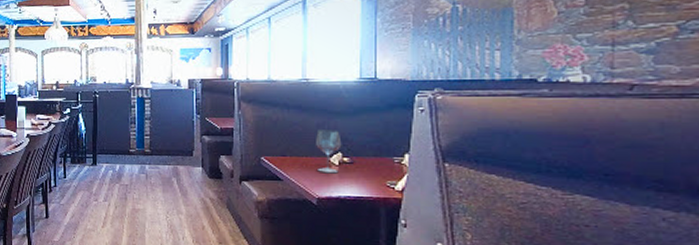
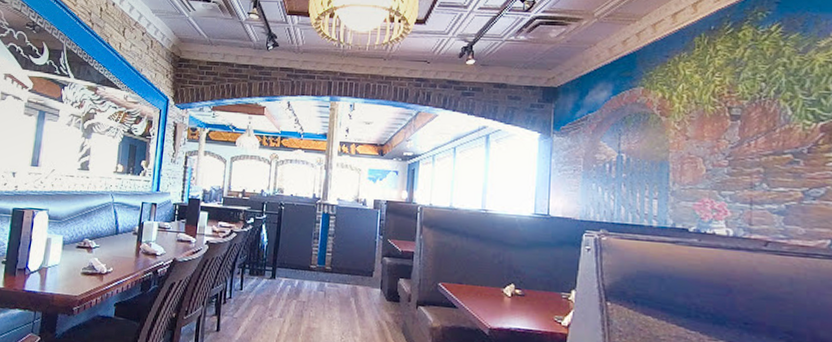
wine glass: present [315,130,342,174] -> none [490,260,515,305]

